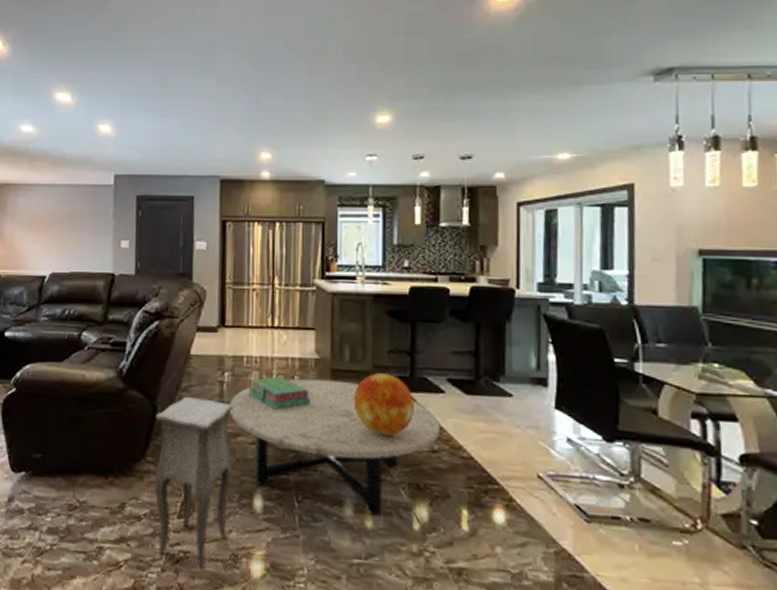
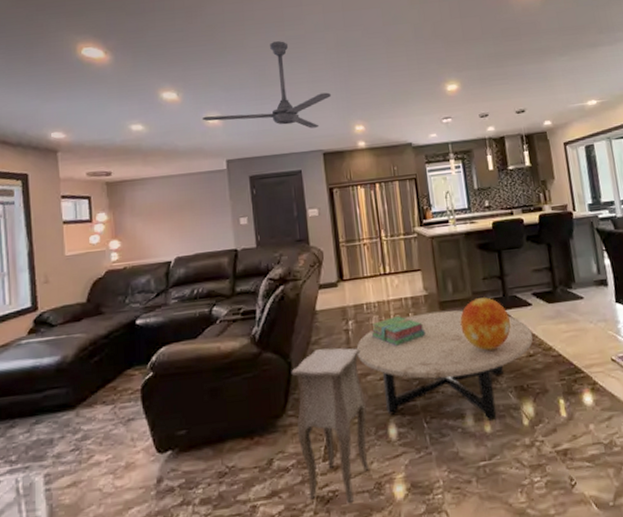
ceiling fan: none [94,46,239,150] -> present [202,41,332,129]

